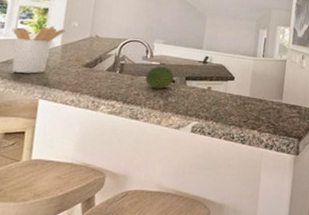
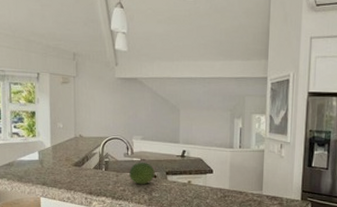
utensil holder: present [12,26,66,74] -> none [9,128,53,174]

